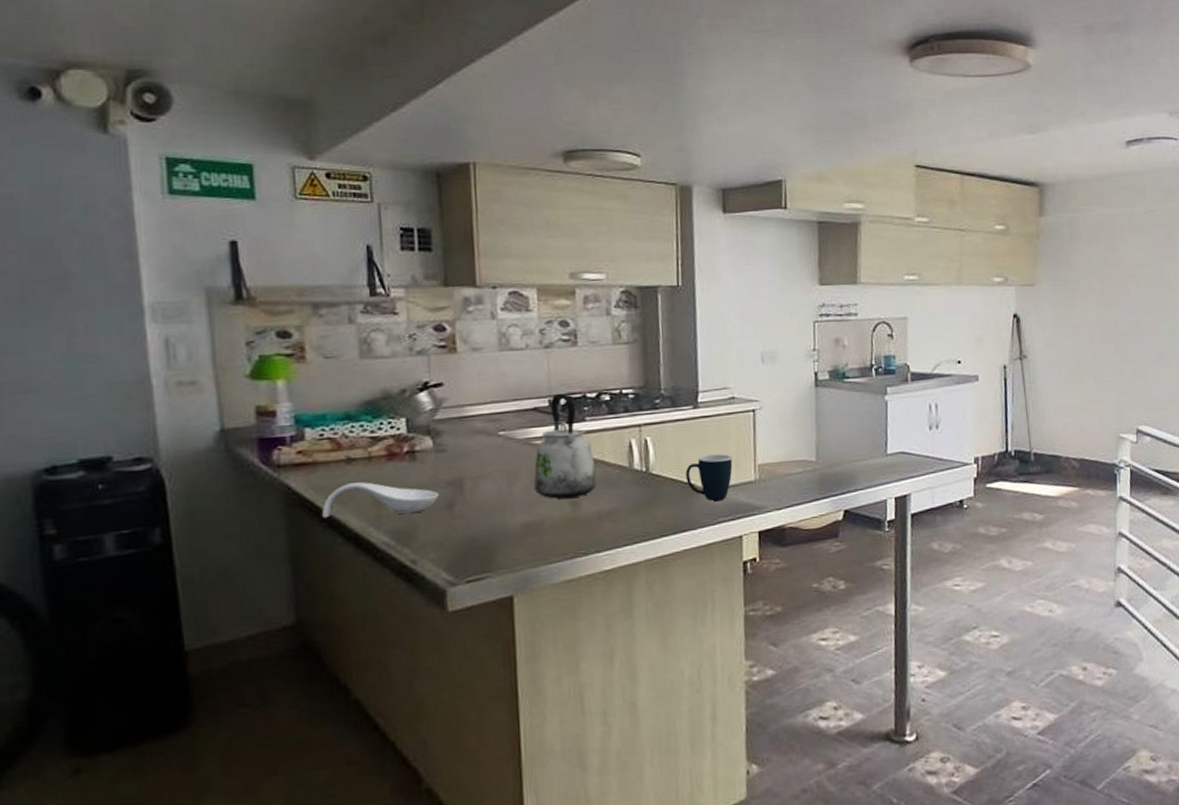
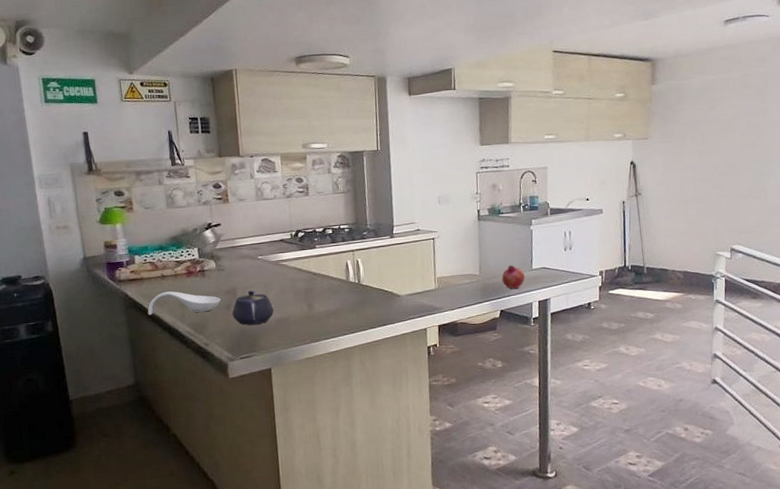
teapot: none [456,480,521,533] -> present [232,290,274,325]
kettle: present [533,393,597,499] -> none [282,229,325,302]
mug: present [686,454,733,501] -> none [386,270,419,303]
fruit: none [846,448,878,482] -> present [501,264,526,290]

